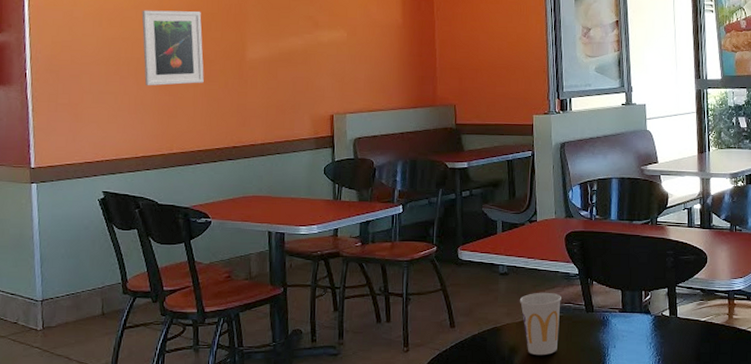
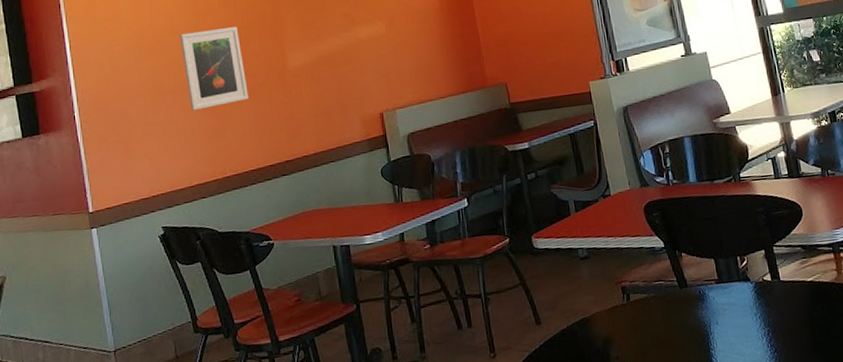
cup: present [519,292,561,356] -> none [605,271,655,344]

